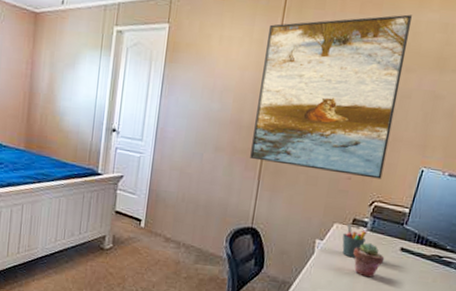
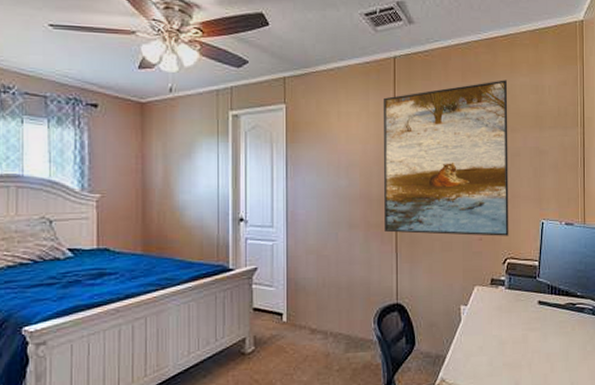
pen holder: present [342,224,367,258] -> none [484,285,506,319]
potted succulent: present [353,243,385,278] -> none [497,301,526,337]

